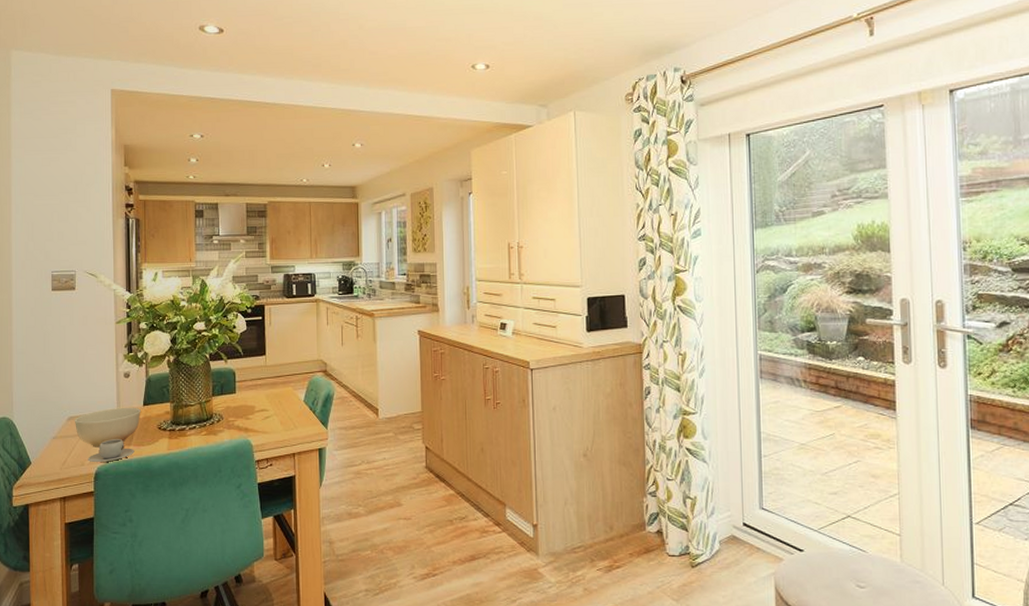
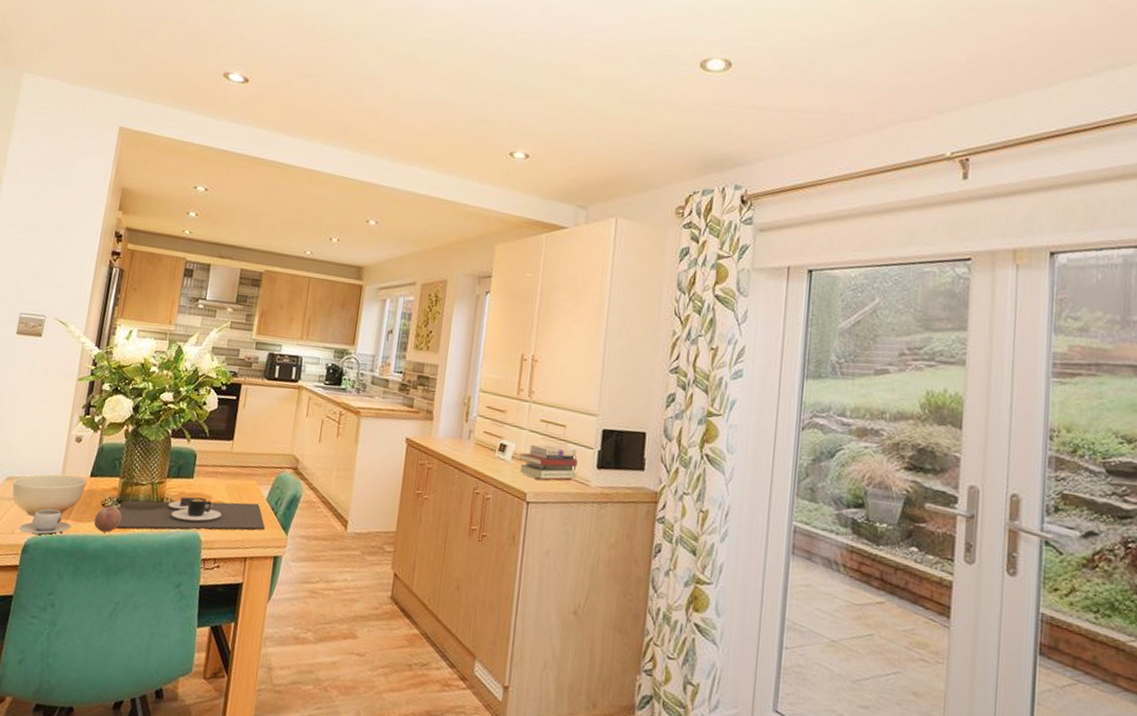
fruit: none [154,428,179,451] -> present [93,506,122,533]
place setting: none [174,407,306,447] -> present [115,496,265,530]
books: none [518,318,570,349] -> present [518,444,578,482]

